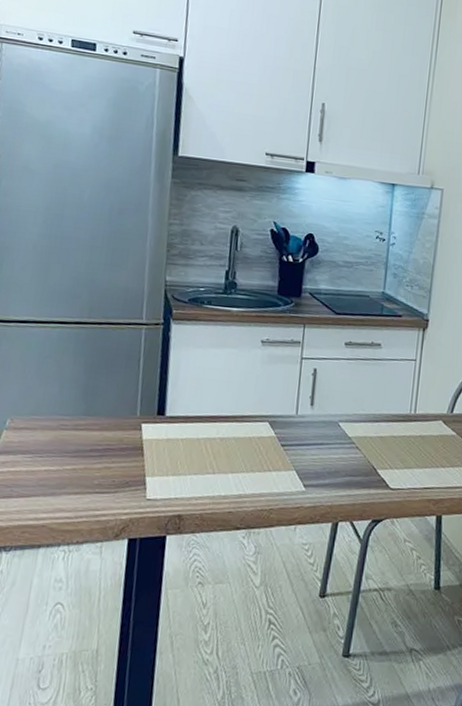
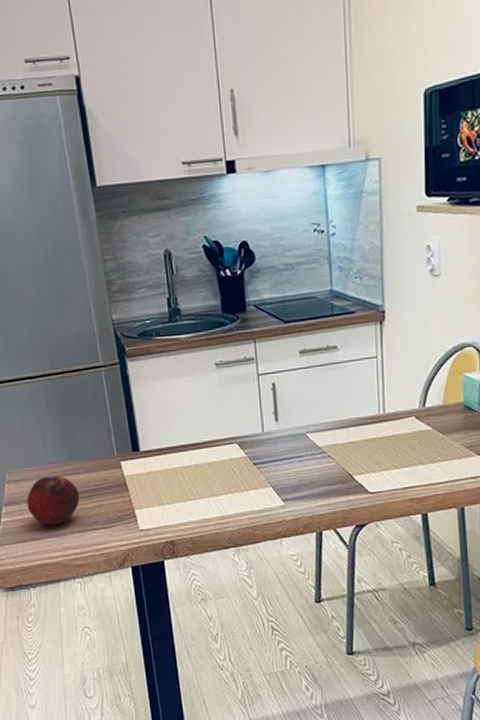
fruit: none [22,428,88,484] -> present [26,475,80,526]

